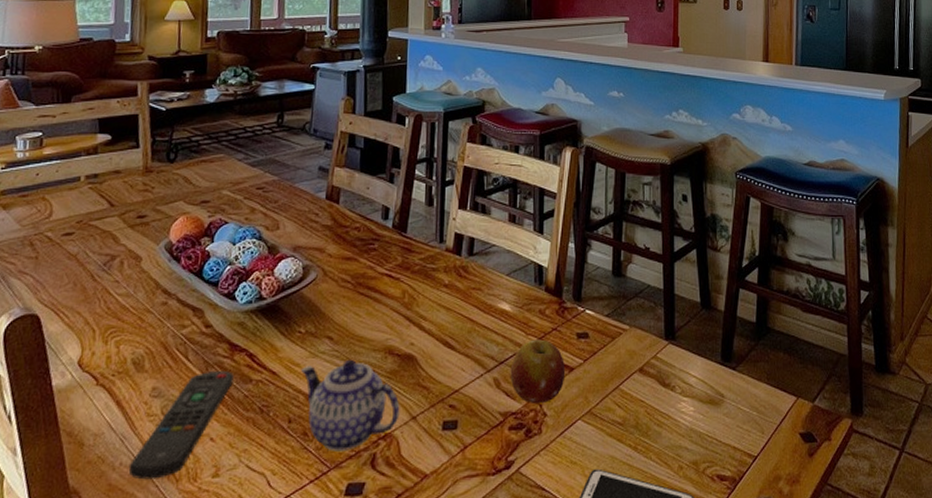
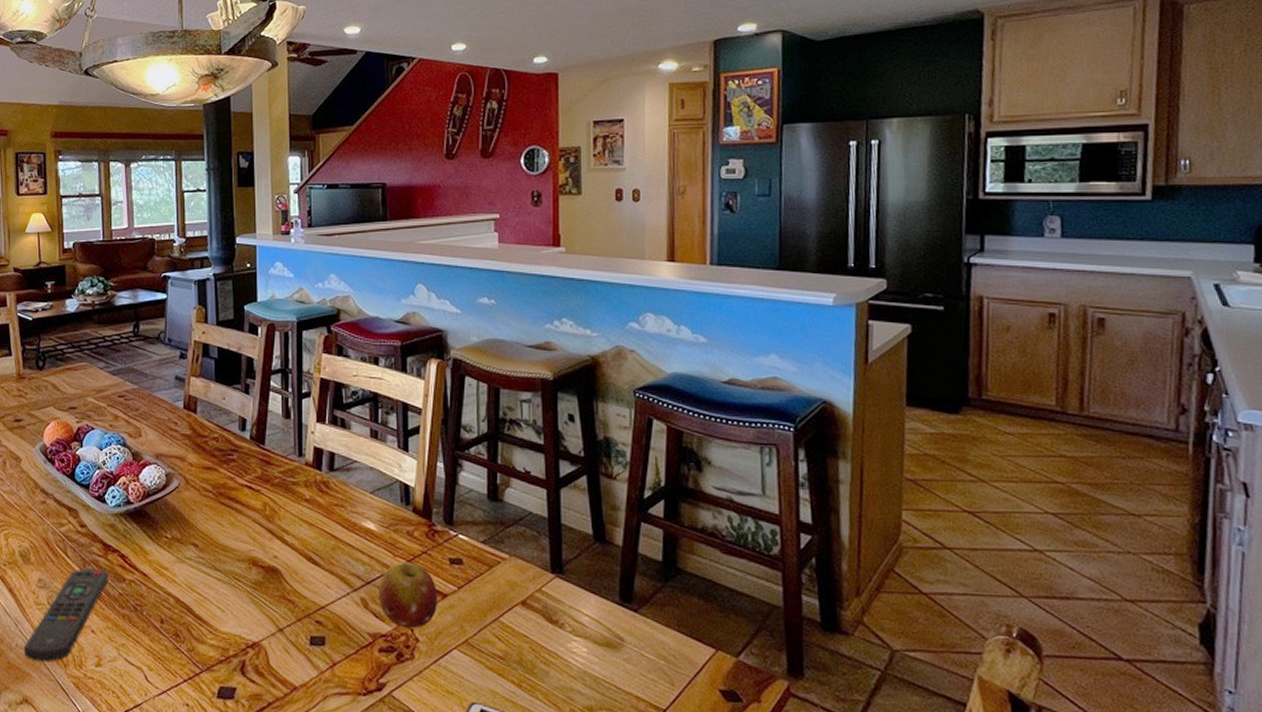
teapot: present [300,360,400,451] -> none [169,568,267,655]

